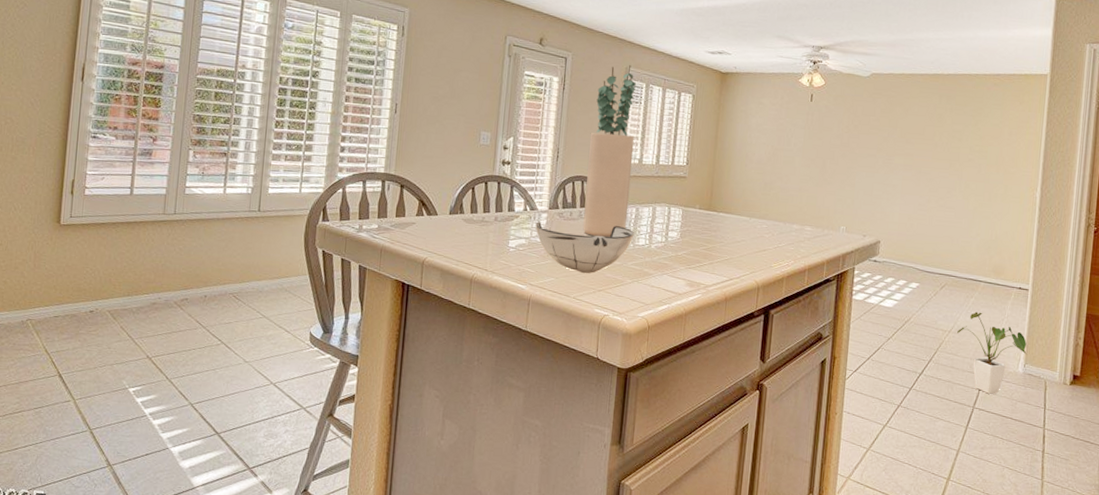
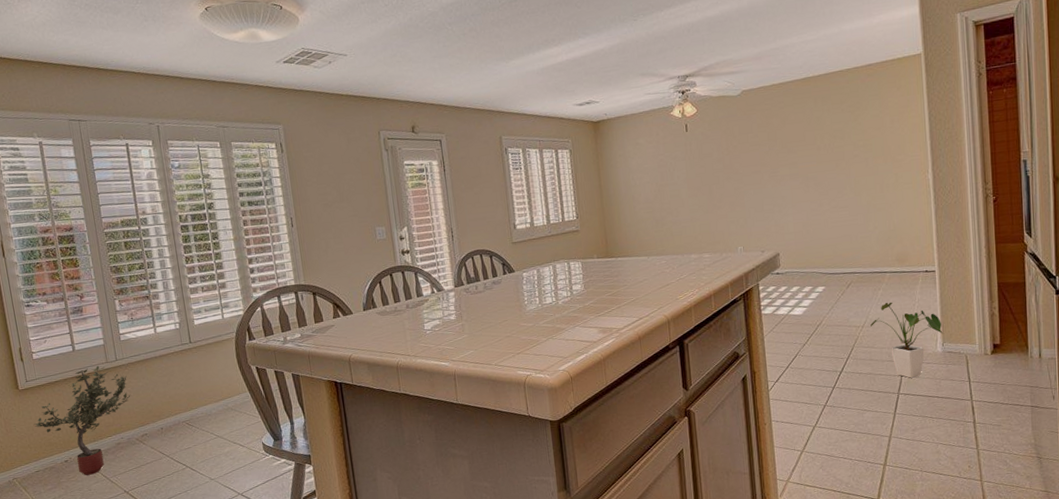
potted tree: none [66,215,182,332] -> present [34,365,131,475]
bowl: present [535,221,634,273] -> none [445,289,540,341]
vase: present [583,65,637,237] -> none [477,134,532,304]

